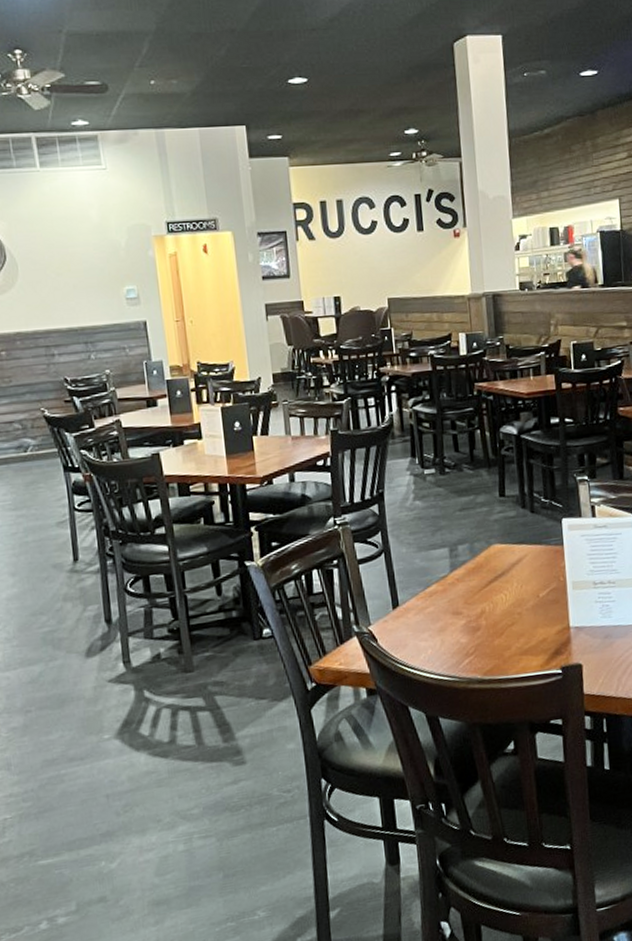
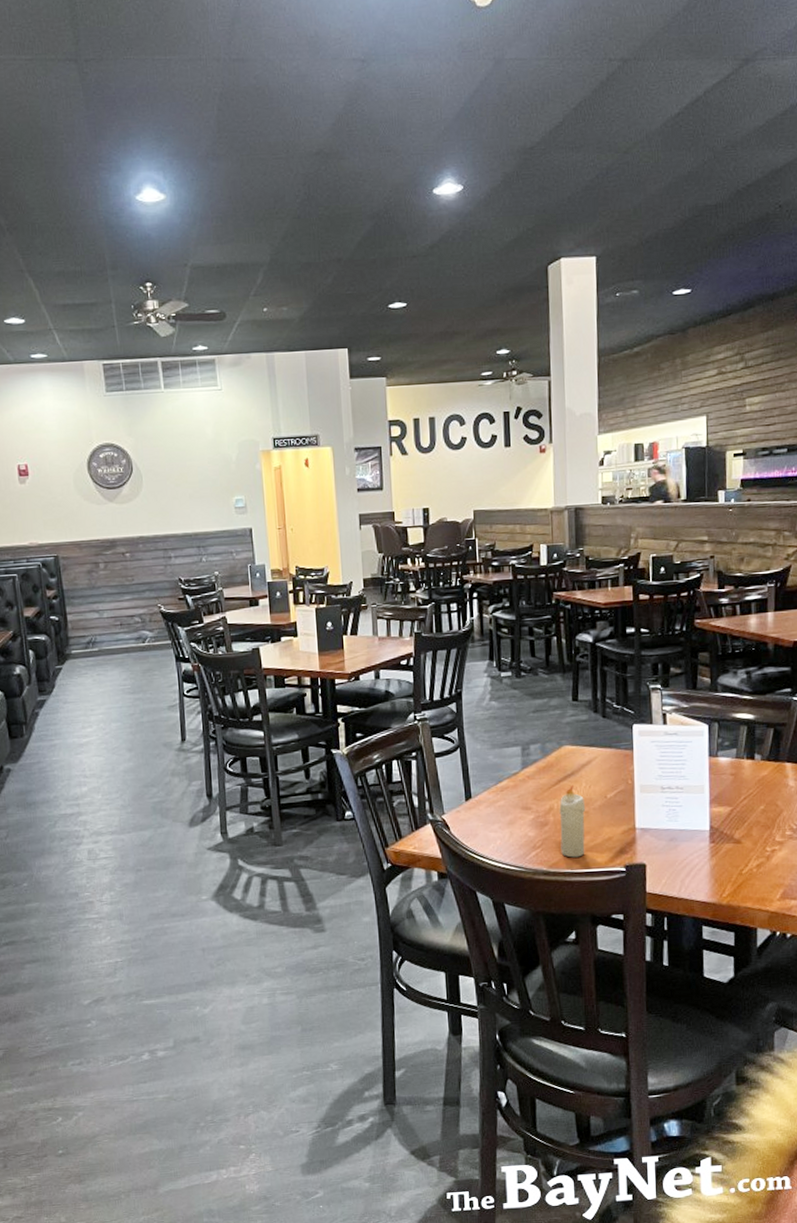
candle: none [491,585,520,663] -> present [559,784,586,858]

